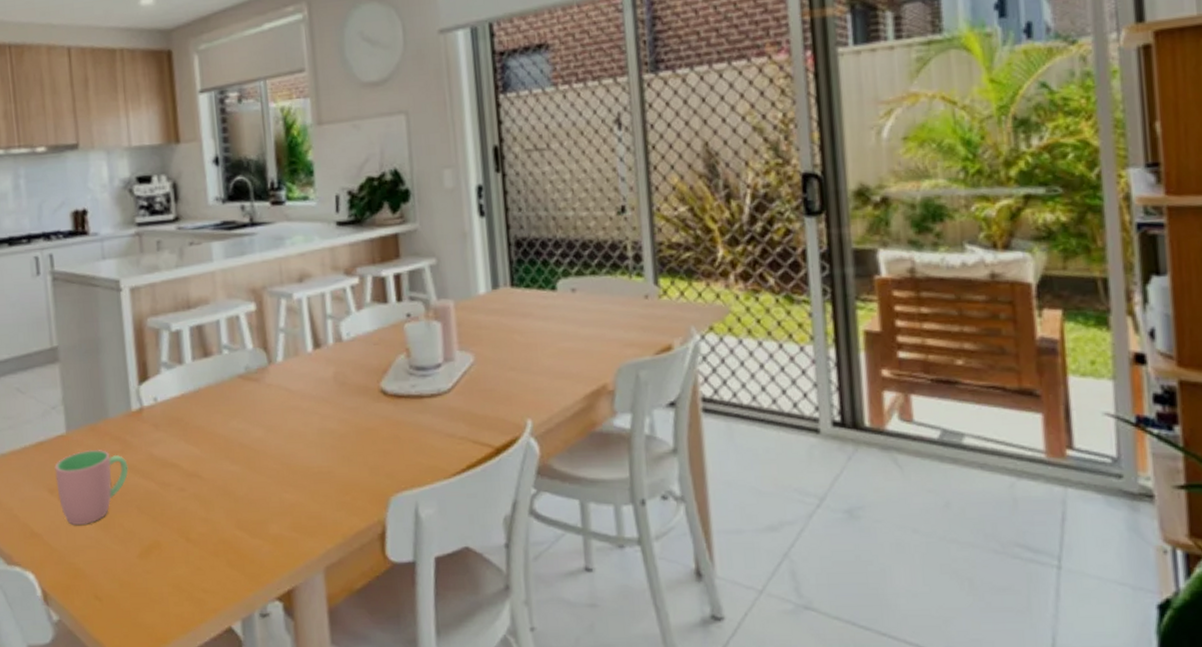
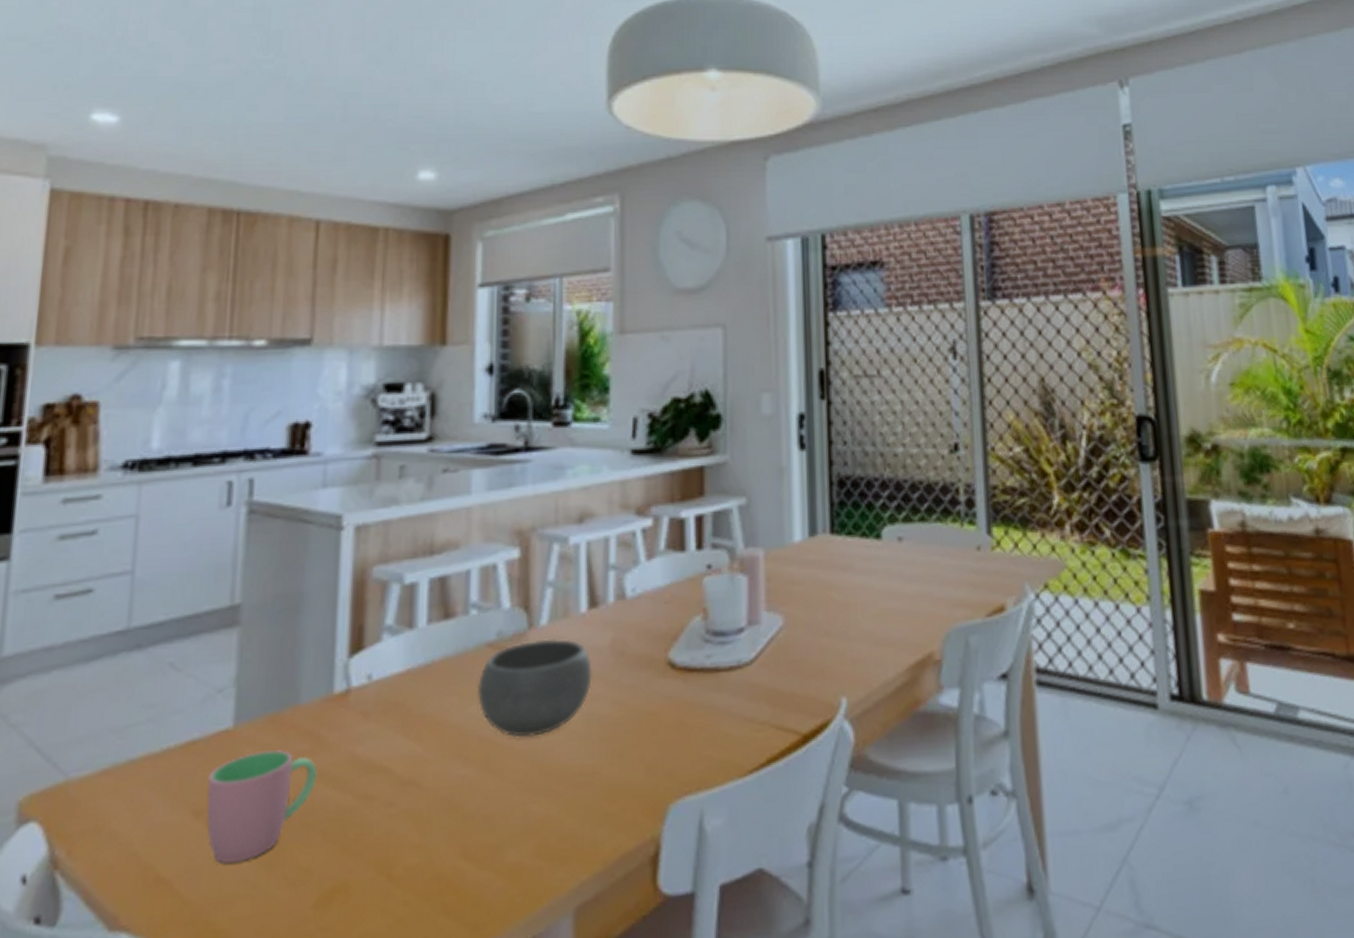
bowl: none [234,371,322,445] -> present [476,638,592,738]

